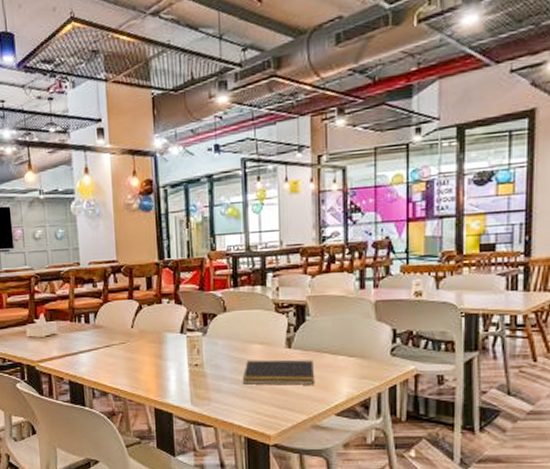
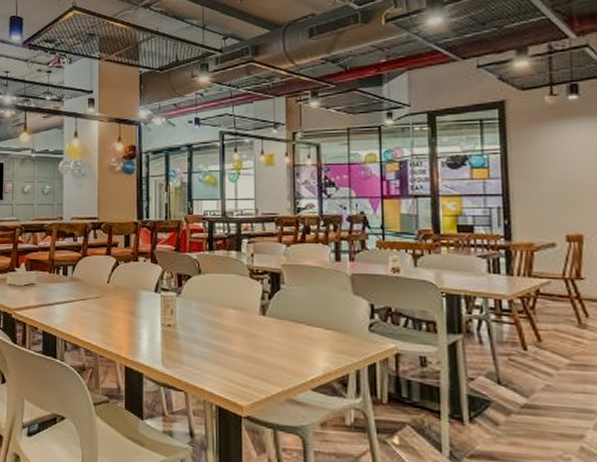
notepad: present [242,359,315,385] -> none [215,324,290,356]

